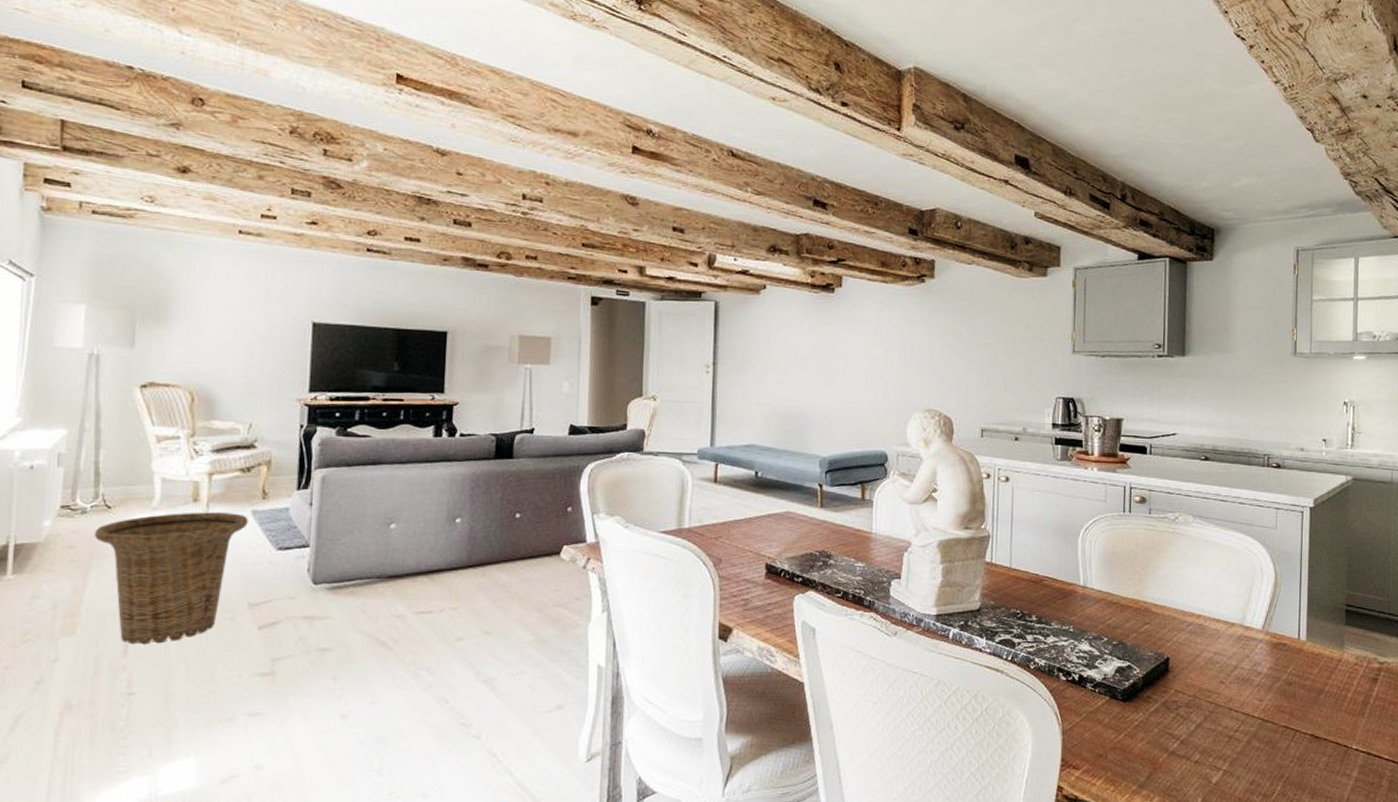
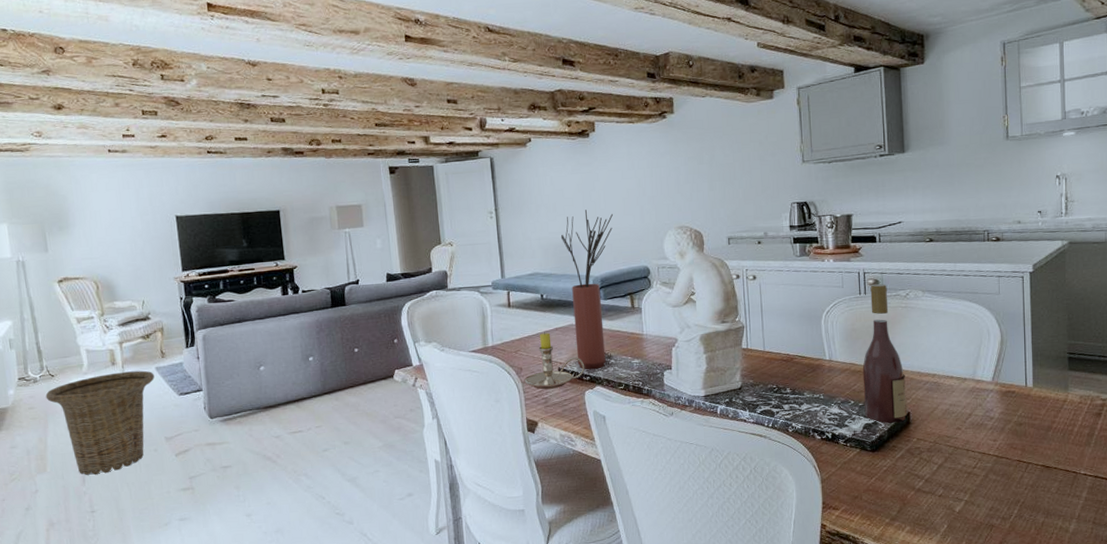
candlestick: none [722,517,798,589] -> present [524,332,585,390]
vase: none [787,376,852,570] -> present [560,210,613,370]
wine bottle: none [1118,502,1168,669] -> present [862,284,908,423]

